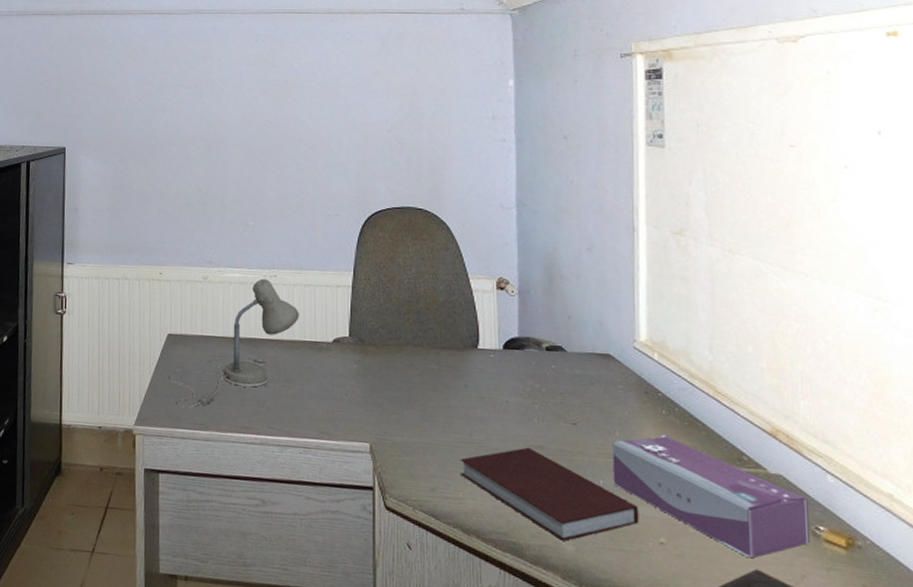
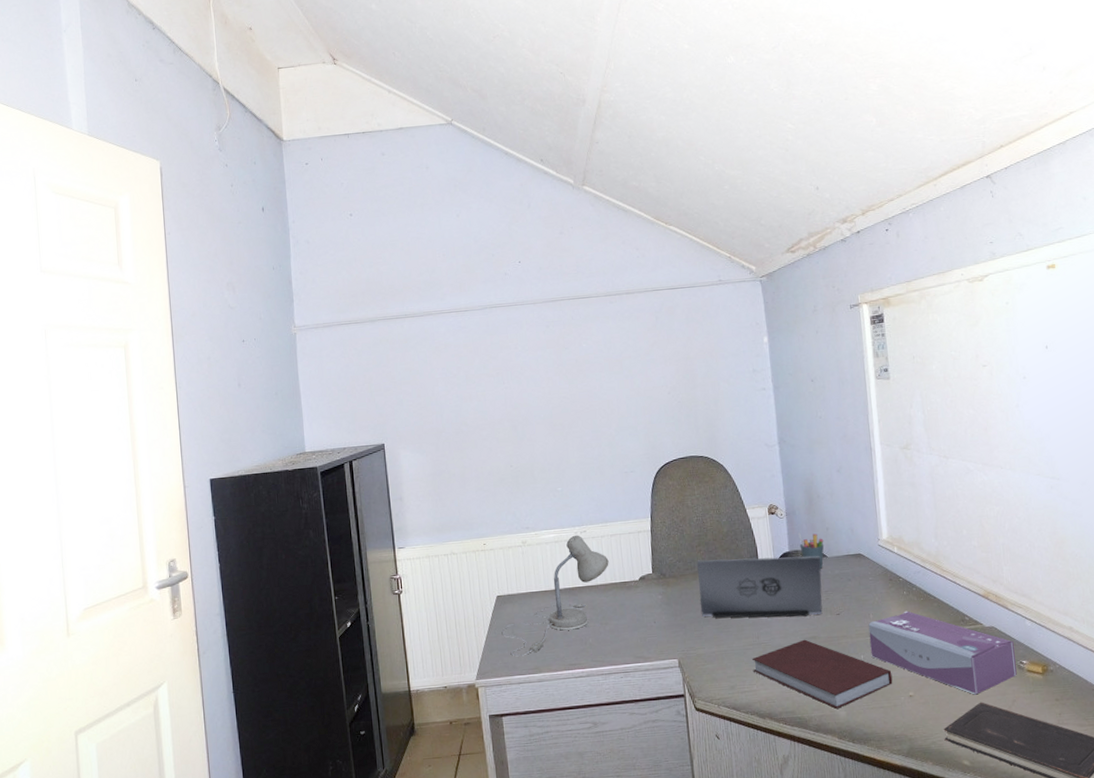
laptop: none [402,330,558,420] -> present [696,556,823,618]
pen holder: none [530,315,564,366] -> present [797,531,824,570]

